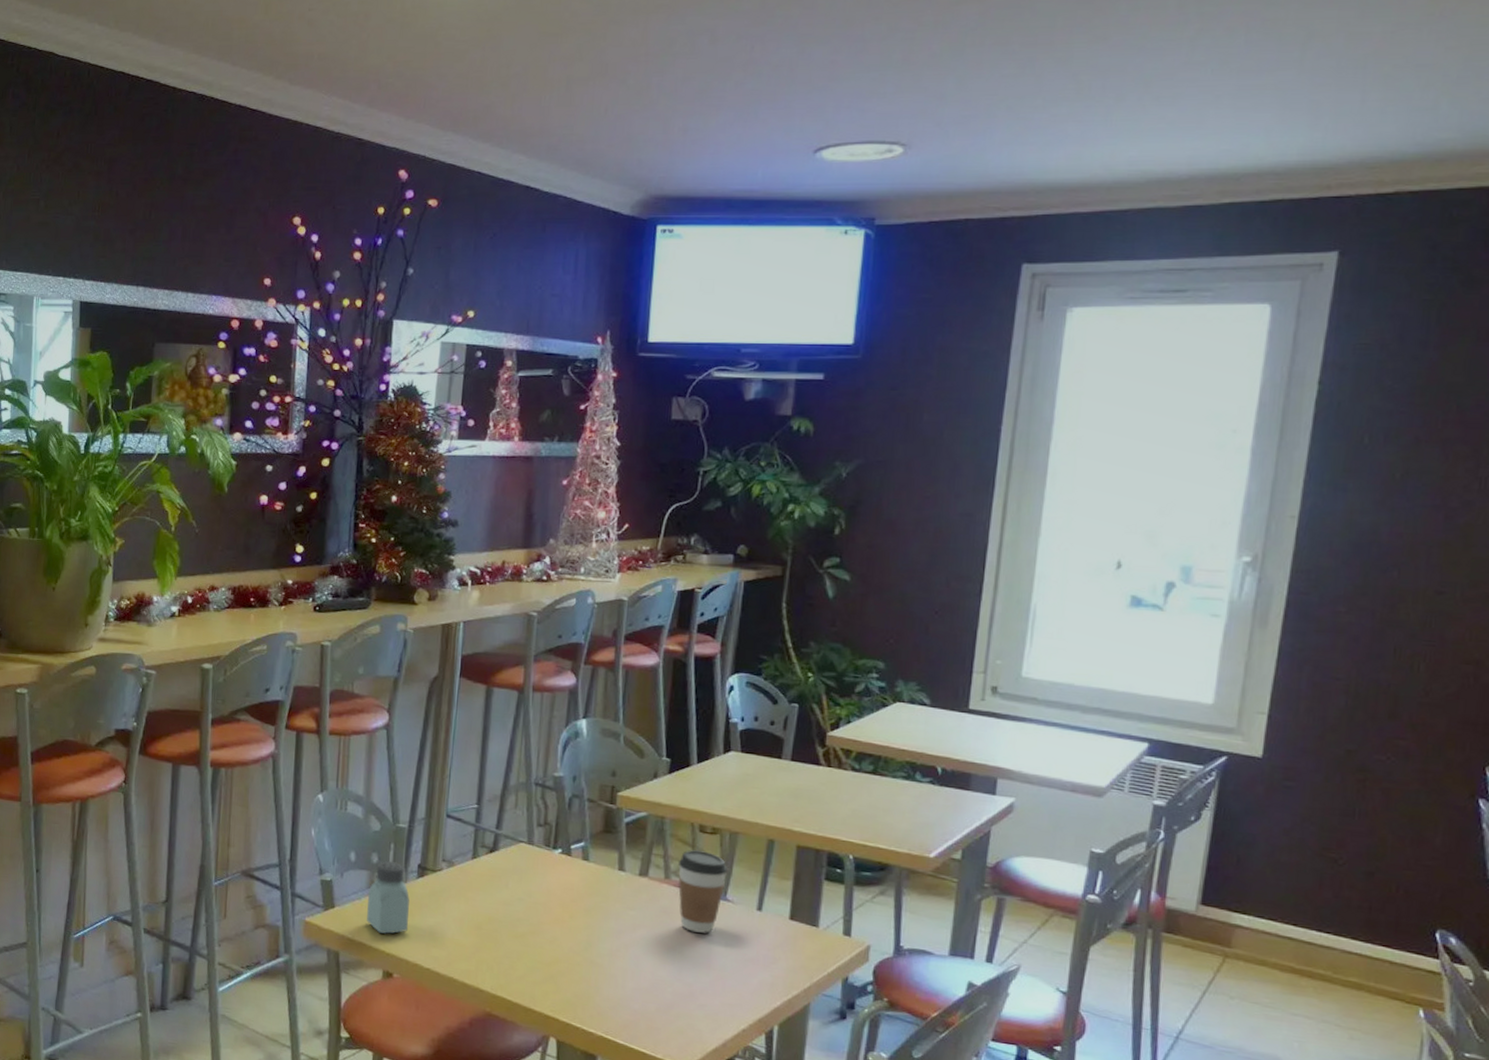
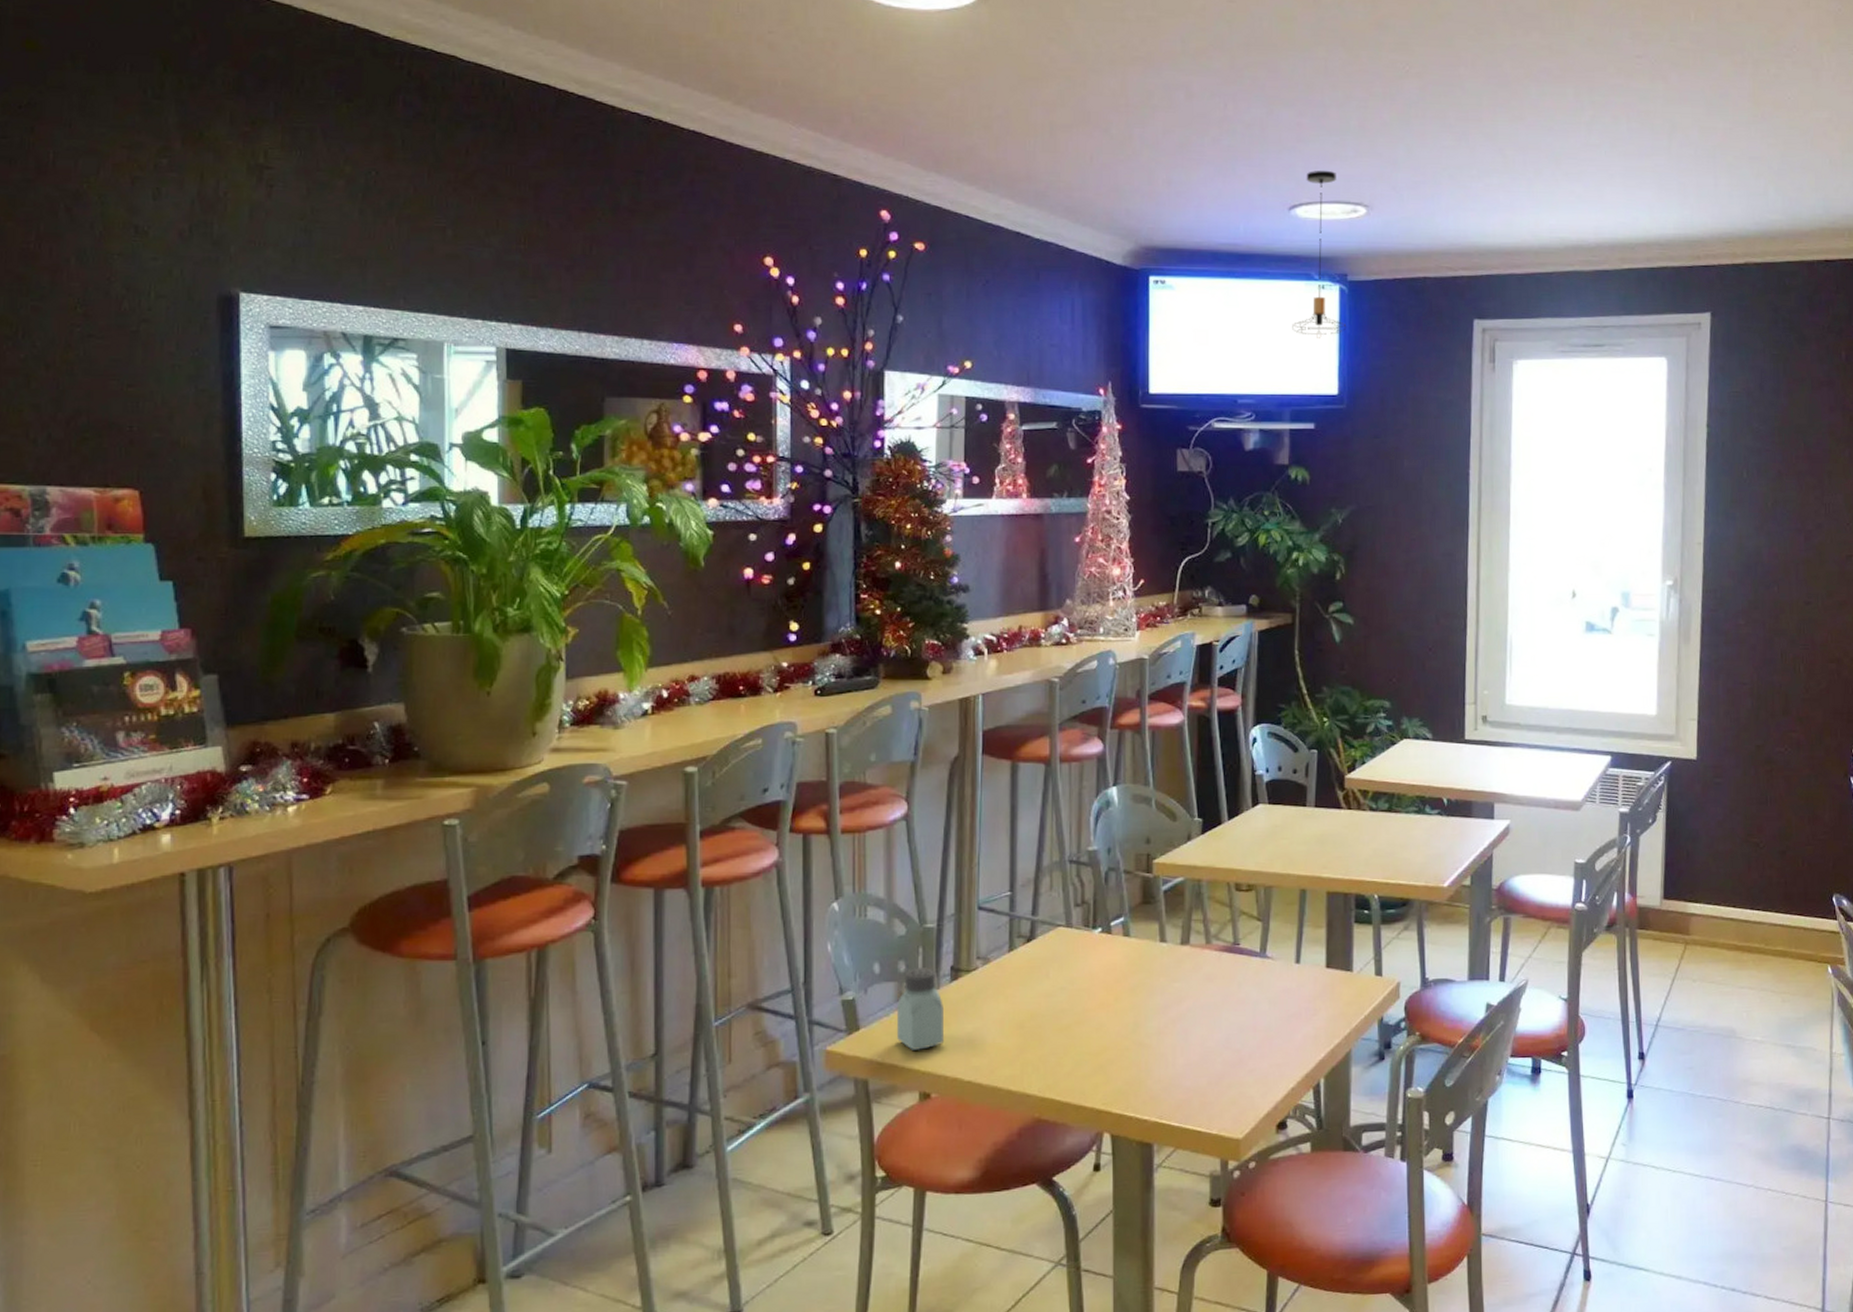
coffee cup: present [678,850,728,933] -> none [1218,910,1266,995]
pendant light: none [807,110,872,286] -> present [1292,171,1347,338]

